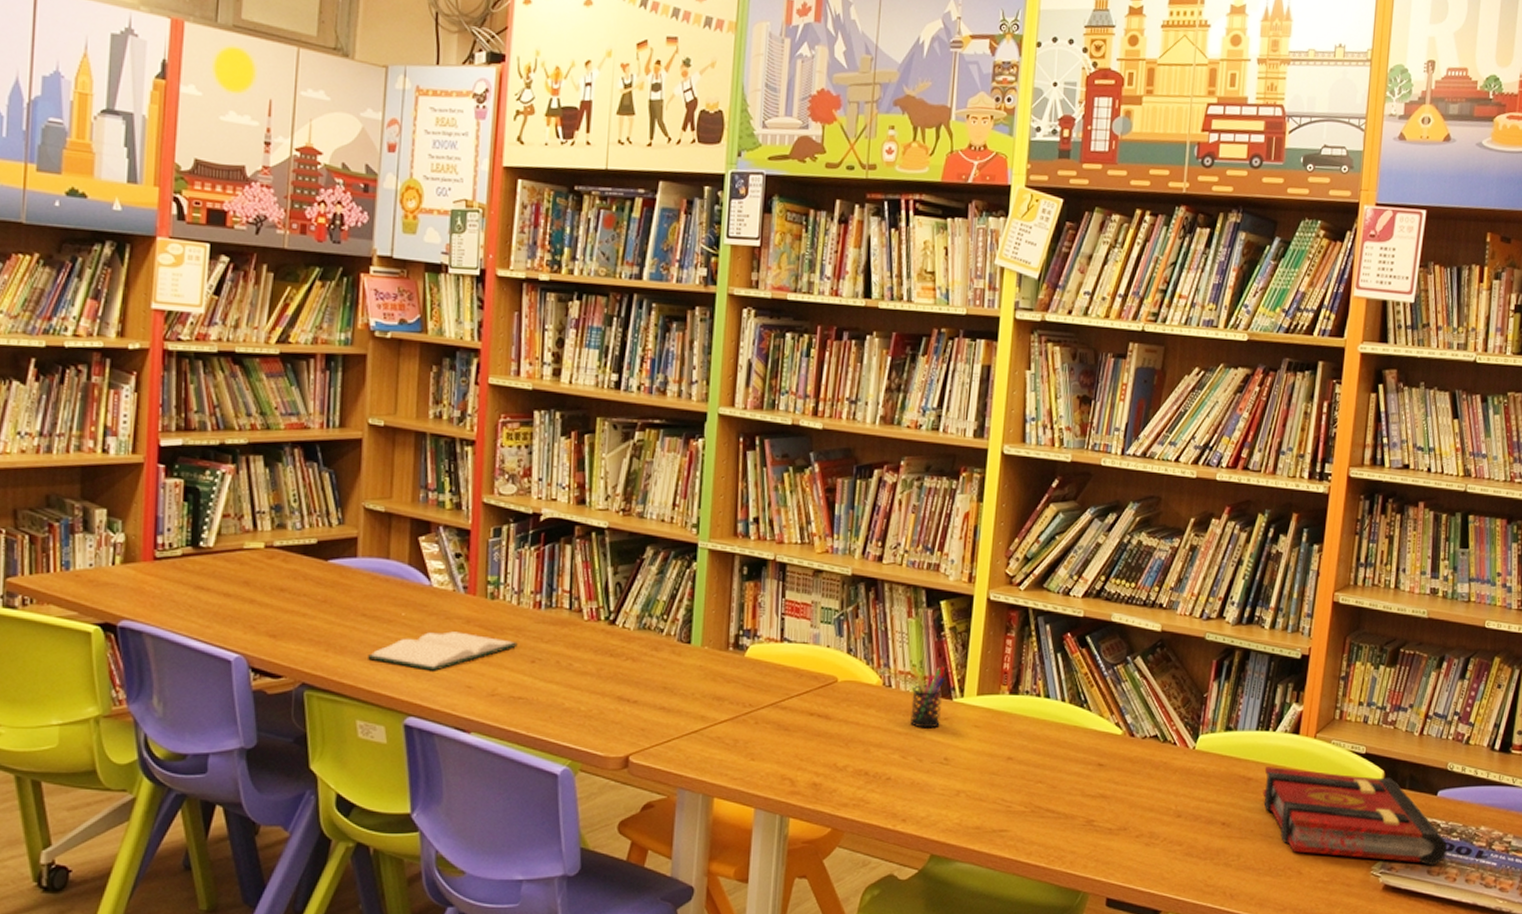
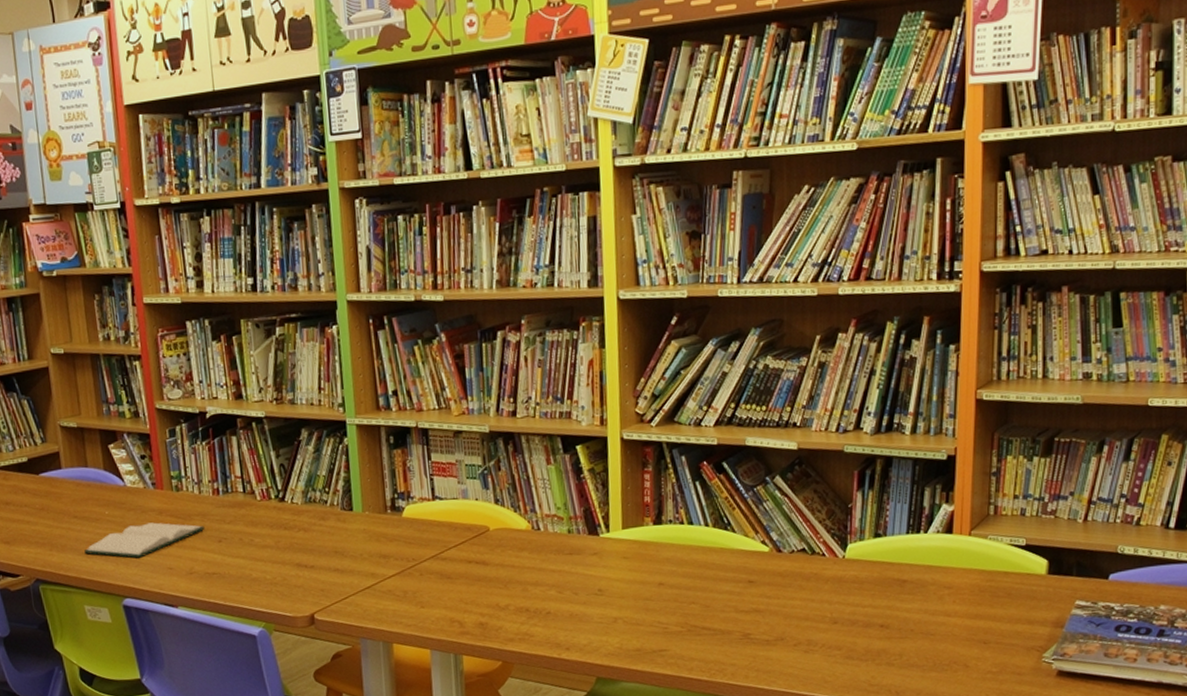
pen holder: present [910,666,946,729] -> none [556,505,590,565]
book: present [1263,767,1448,866] -> none [919,566,1125,649]

